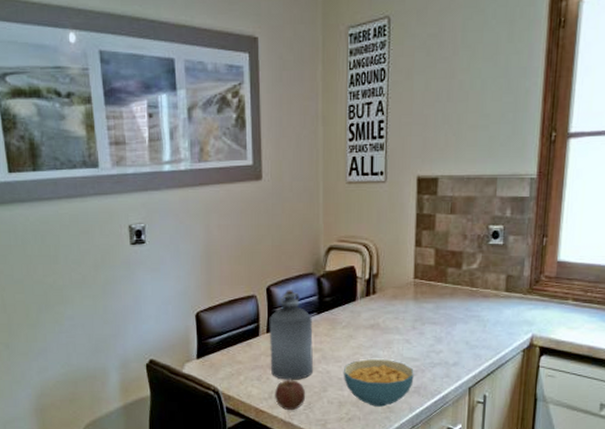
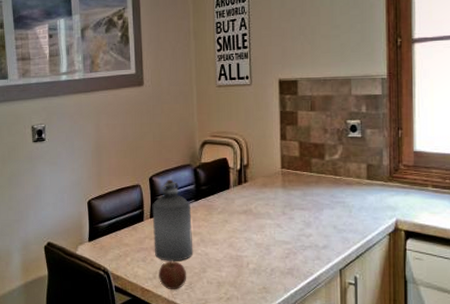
cereal bowl: present [343,359,414,407] -> none [220,242,287,287]

